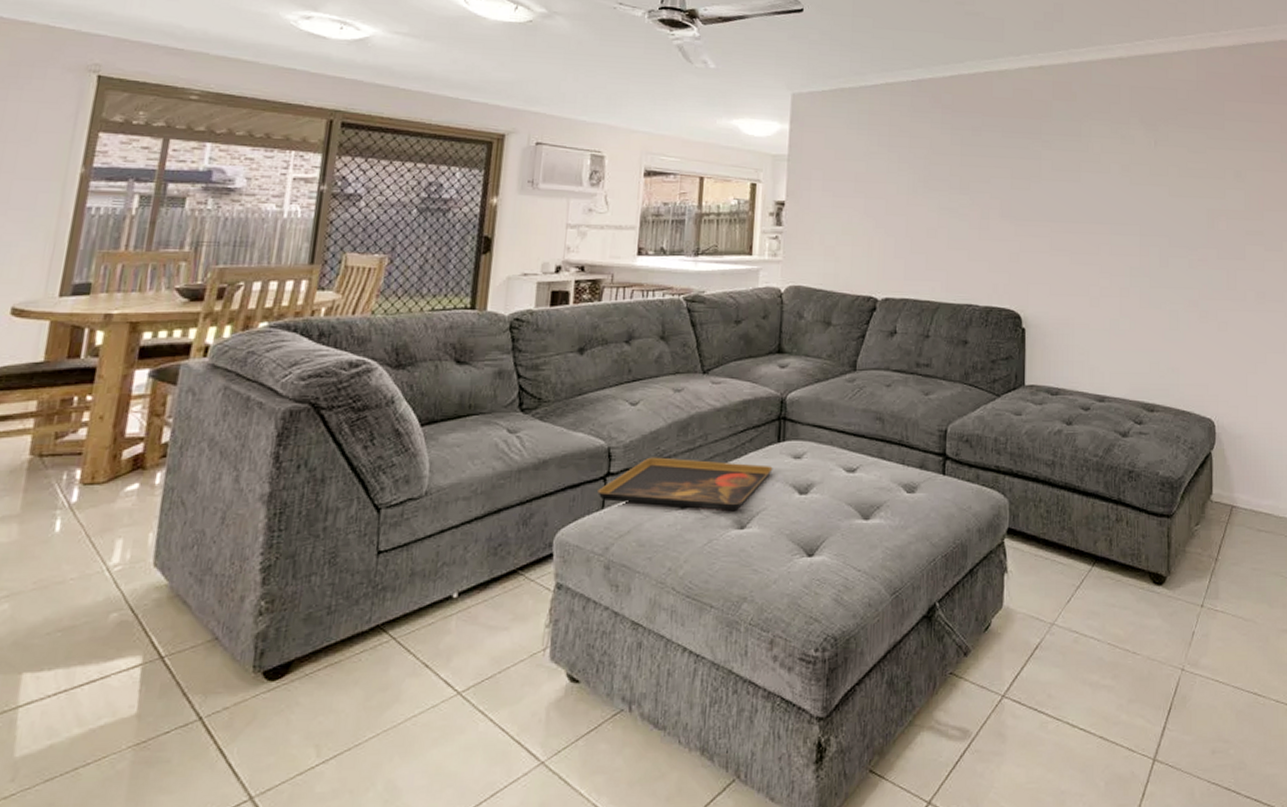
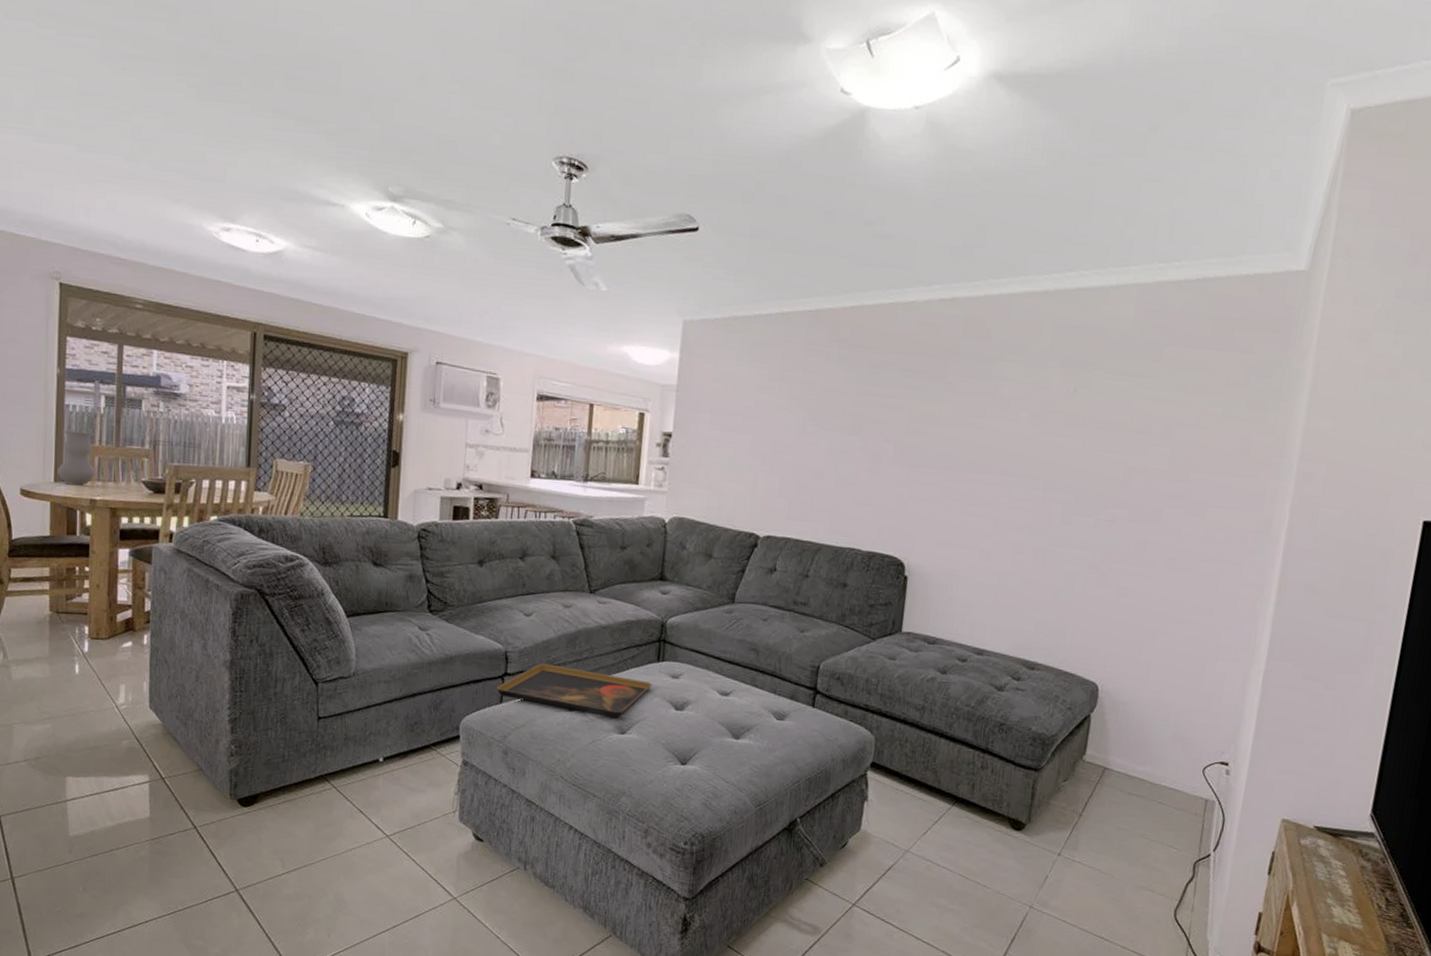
vase: none [65,236,122,299] -> present [58,430,96,485]

